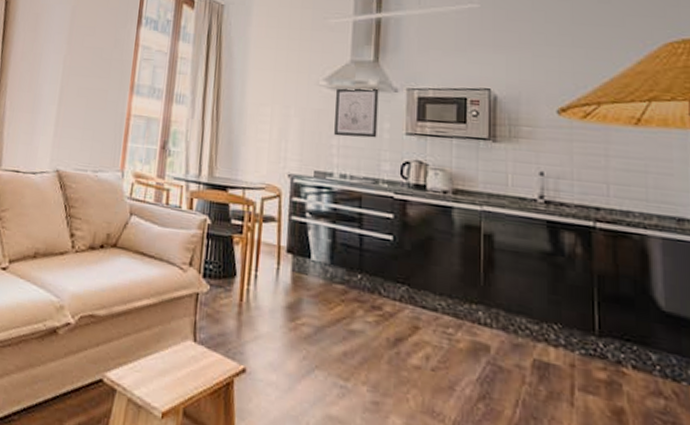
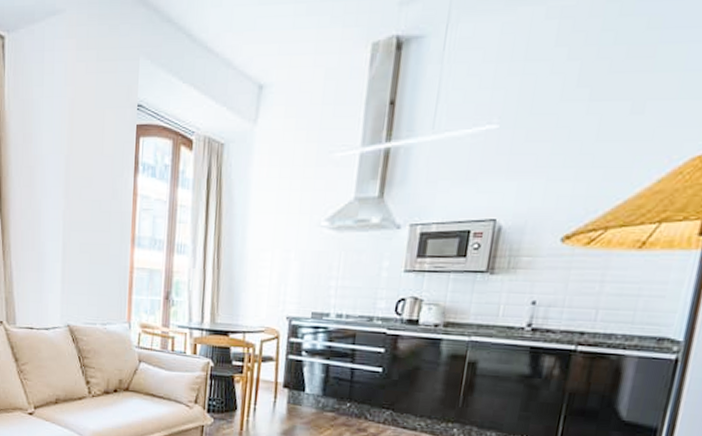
wall art: present [334,87,379,138] -> none [333,225,381,278]

